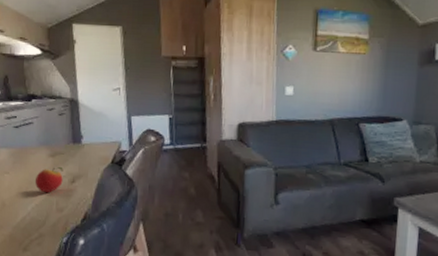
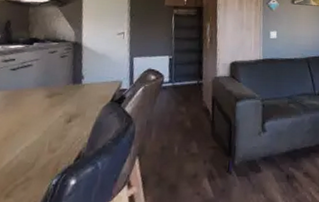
apple: present [34,166,63,193] -> none [27,106,60,133]

